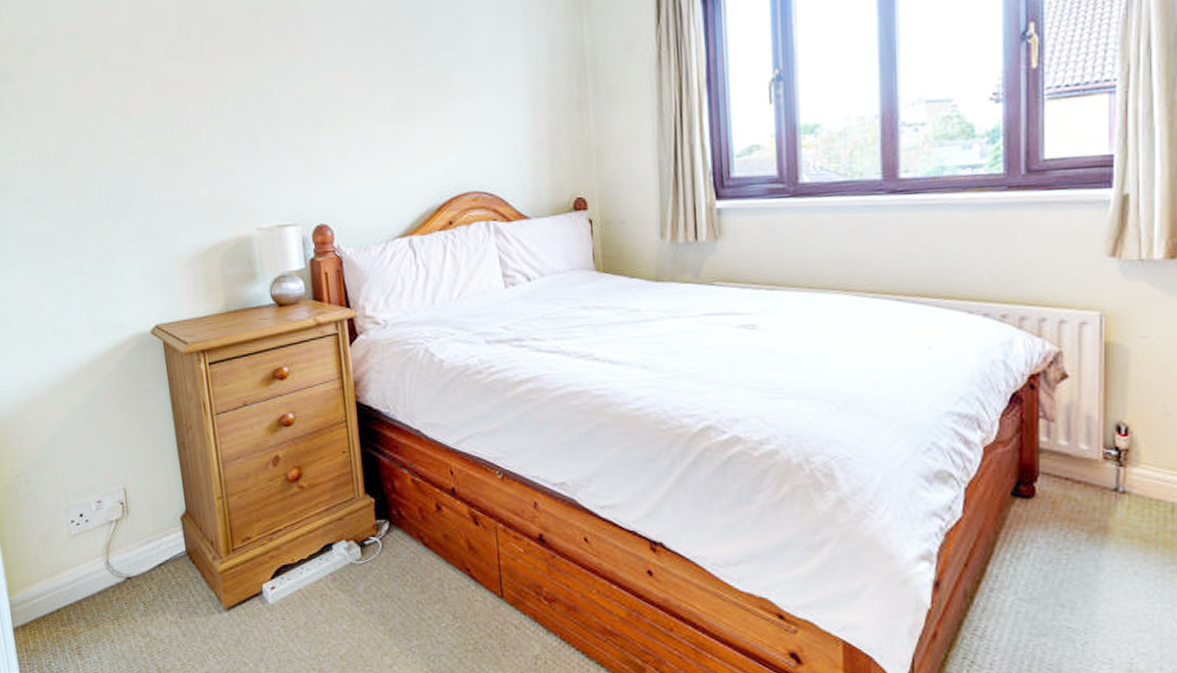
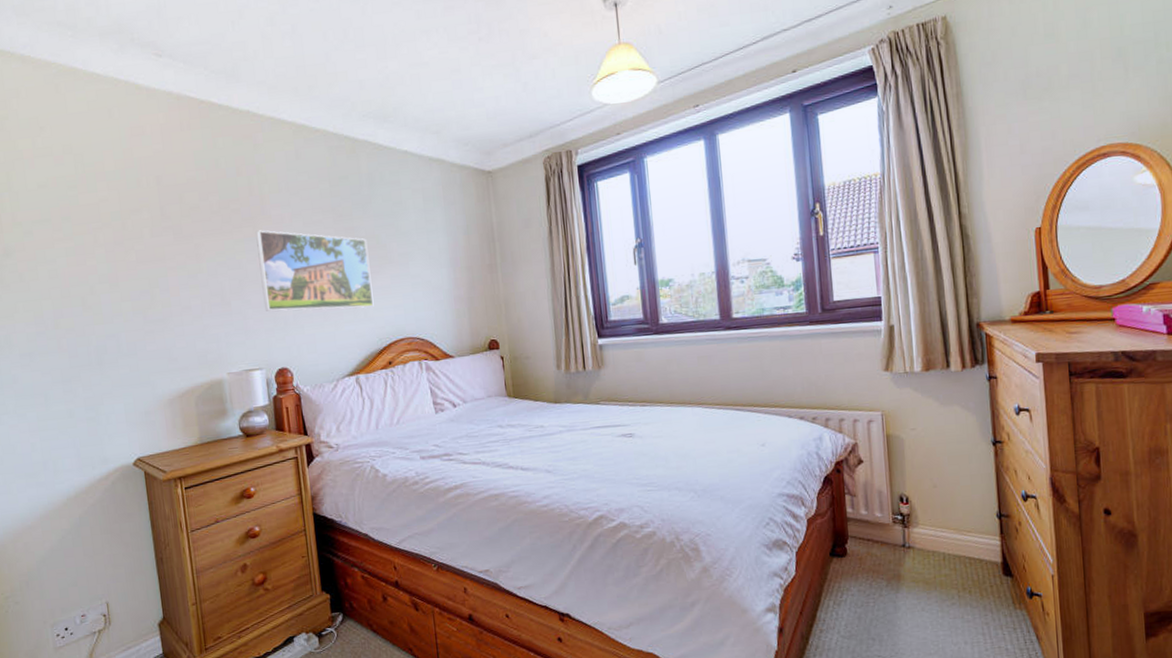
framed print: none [290,52,432,155] -> present [256,230,374,312]

